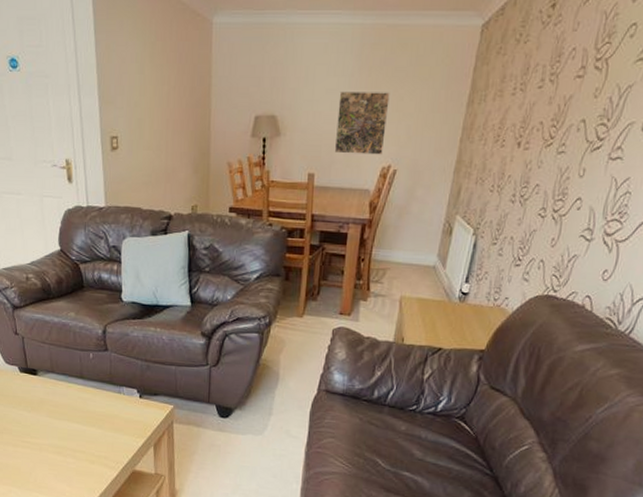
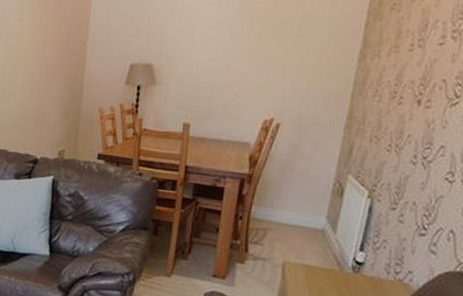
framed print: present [334,91,390,155] -> none [212,43,274,107]

